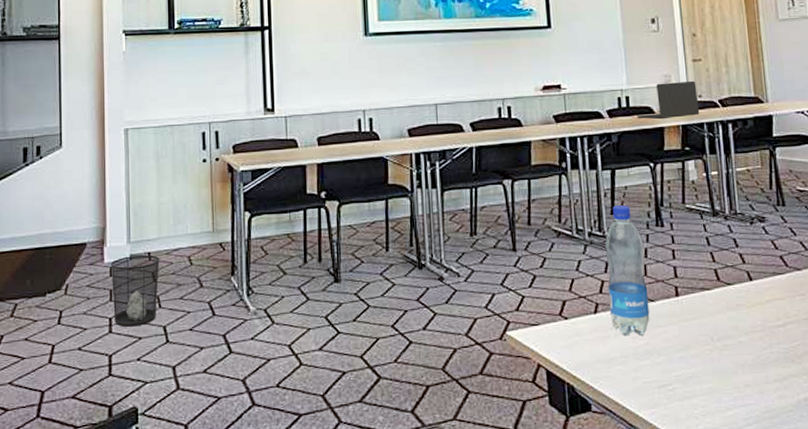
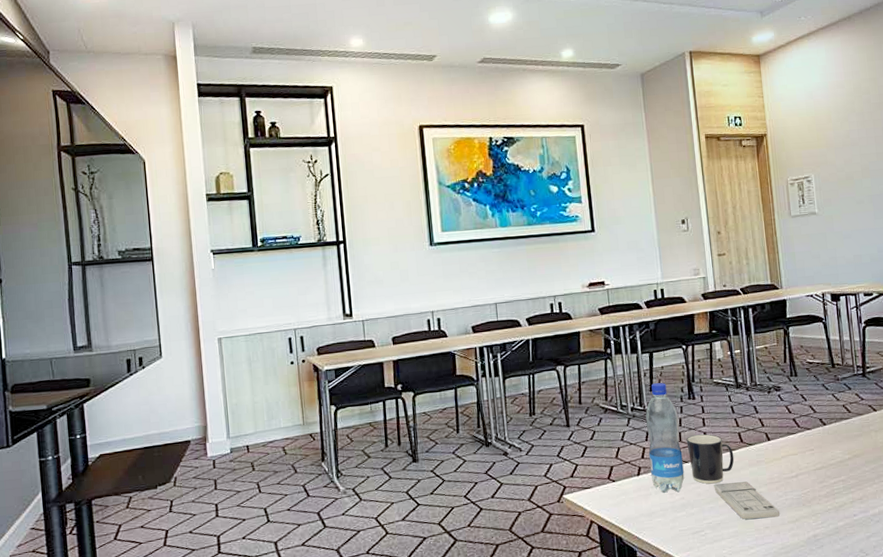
waste bin: present [110,254,160,327] -> none [213,447,258,511]
laptop: present [637,80,700,119] -> none [671,272,725,308]
mug: none [652,268,710,329] -> present [686,434,734,484]
mobile phone: none [684,328,763,374] -> present [714,481,780,519]

